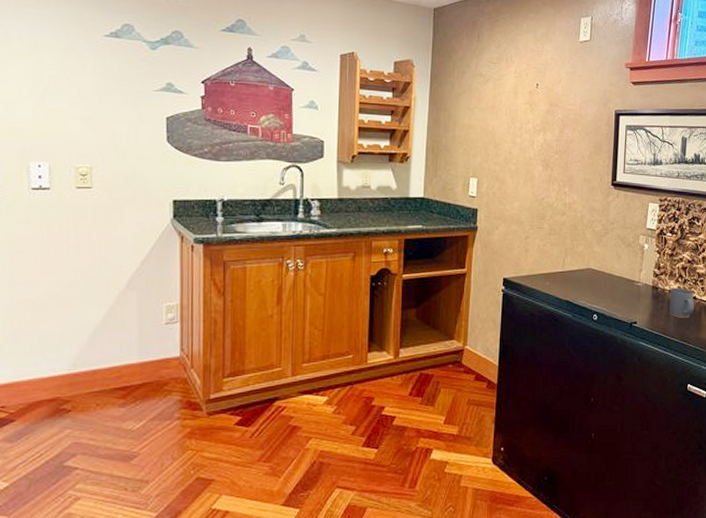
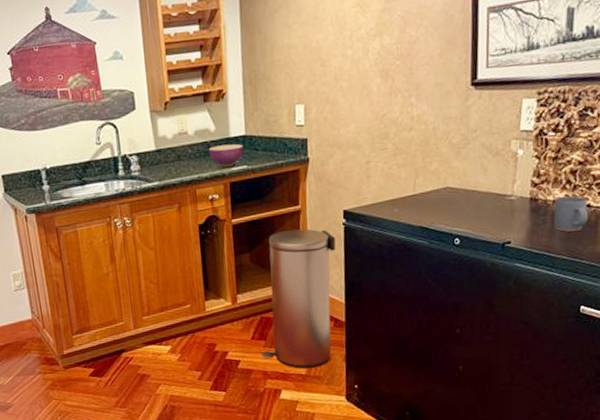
bowl: none [388,203,421,225] -> present [208,143,244,168]
pedal bin: none [416,291,494,428] -> present [261,228,336,369]

